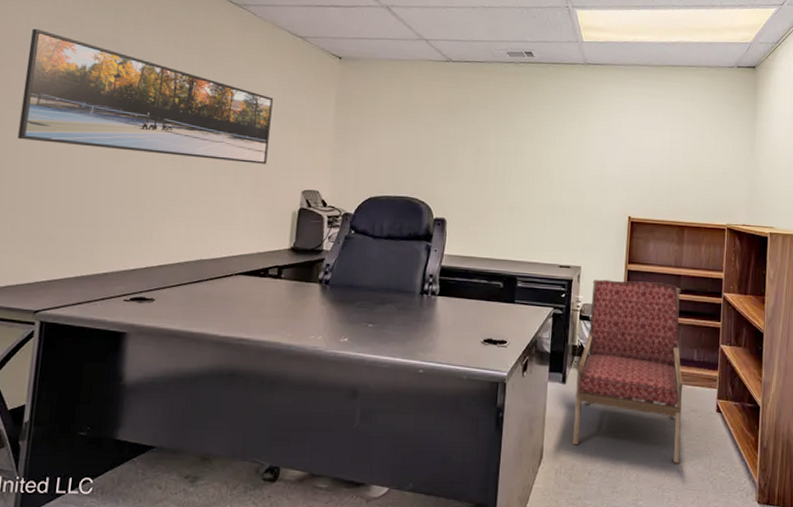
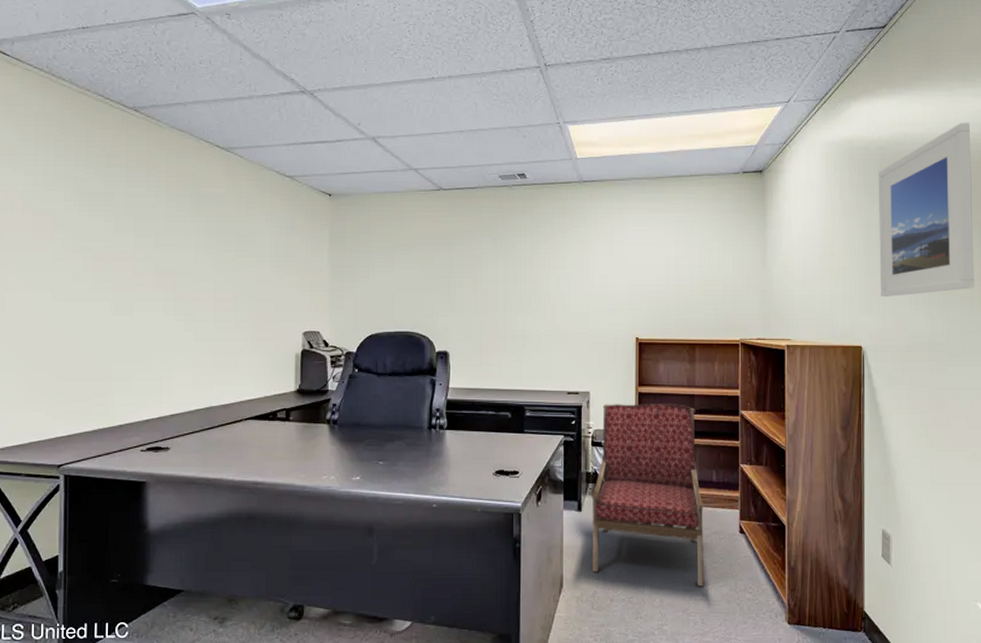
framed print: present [17,28,273,164] -> none [25,188,267,308]

